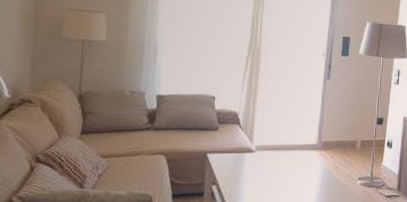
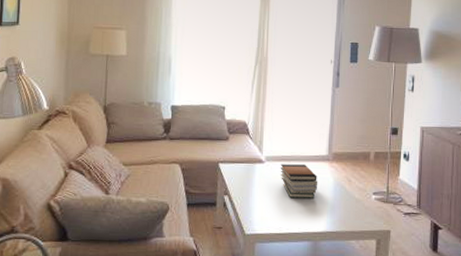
book stack: none [270,153,307,185] -> present [280,164,318,198]

